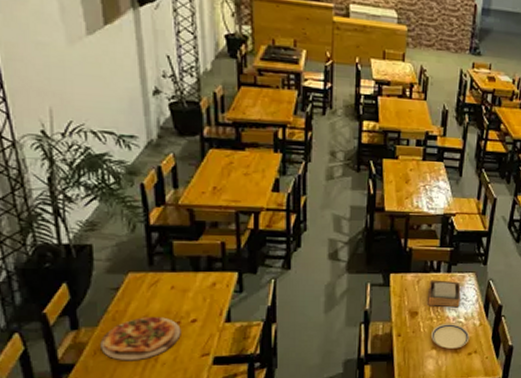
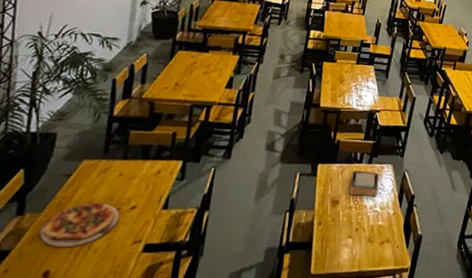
plate: present [430,323,470,349] -> none [348,212,384,238]

